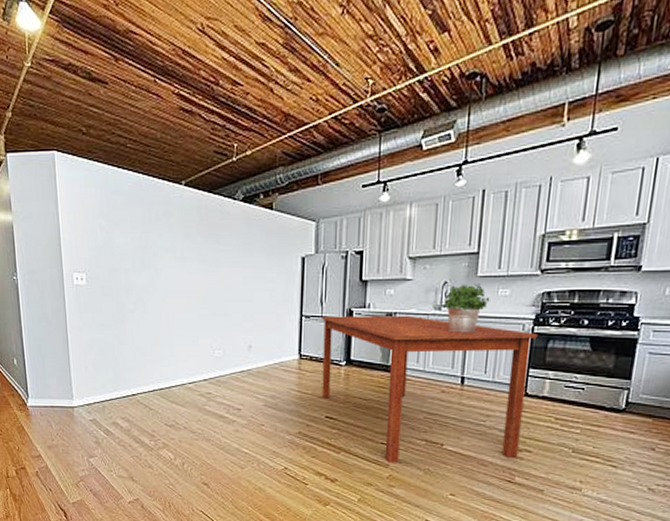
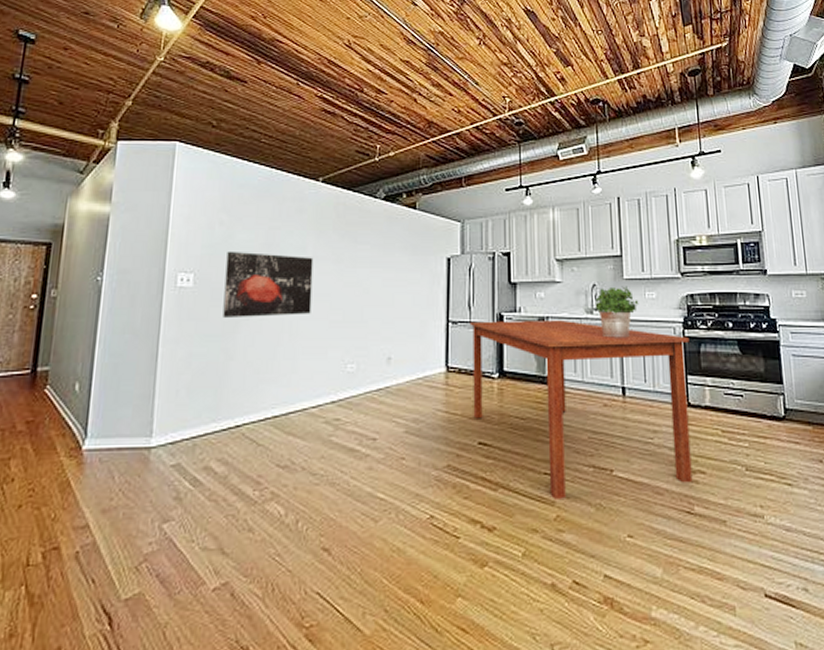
wall art: none [110,253,183,310] -> present [223,250,314,317]

